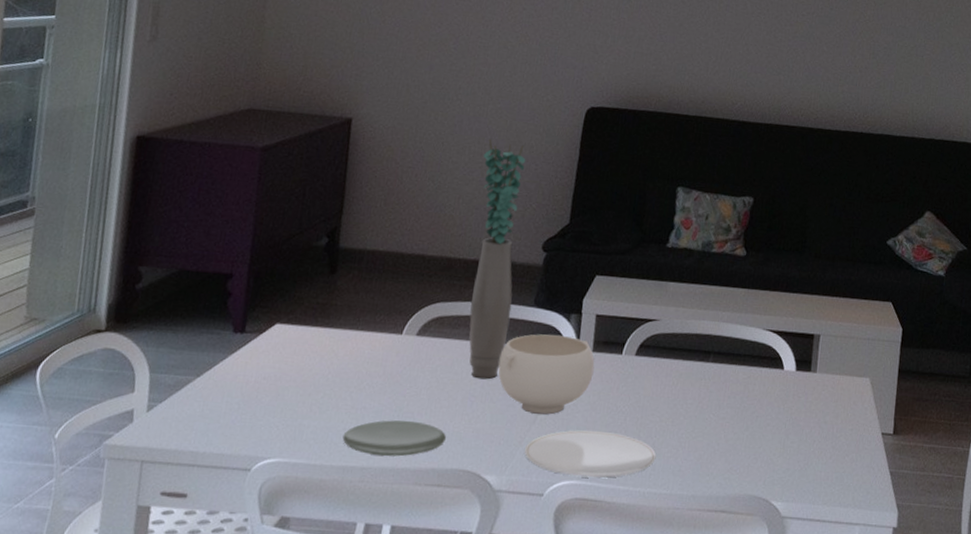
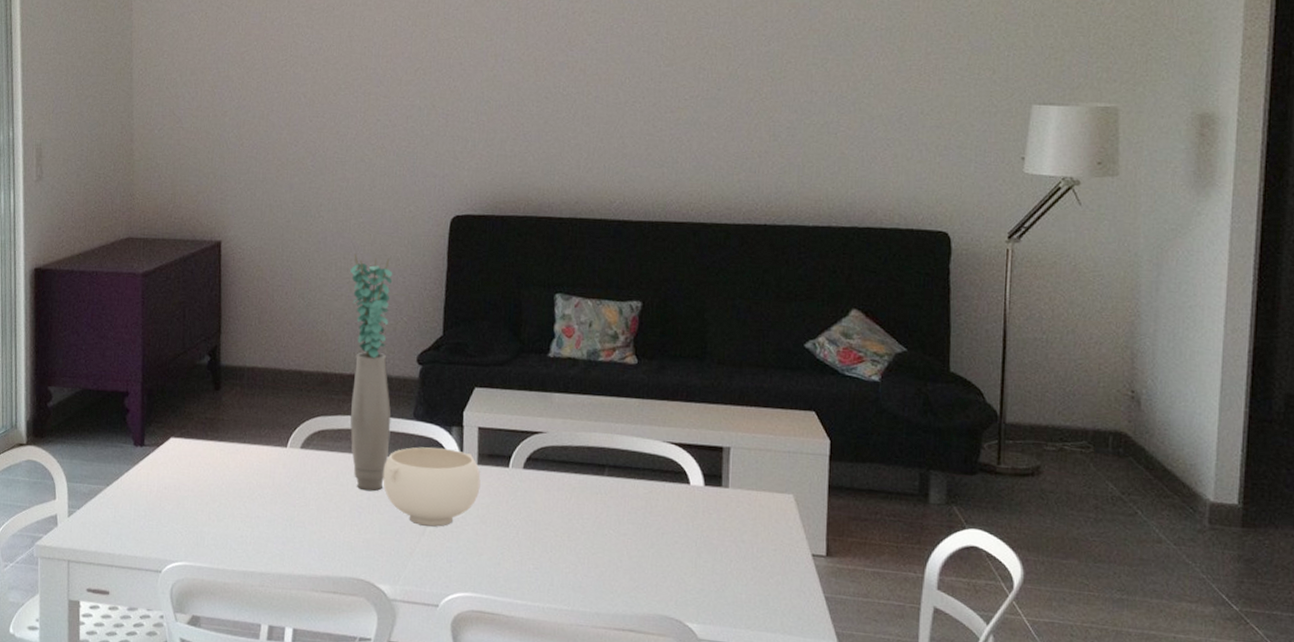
plate: present [342,420,446,457] -> none [241,529,337,564]
plate: present [524,430,657,478] -> none [415,542,554,592]

